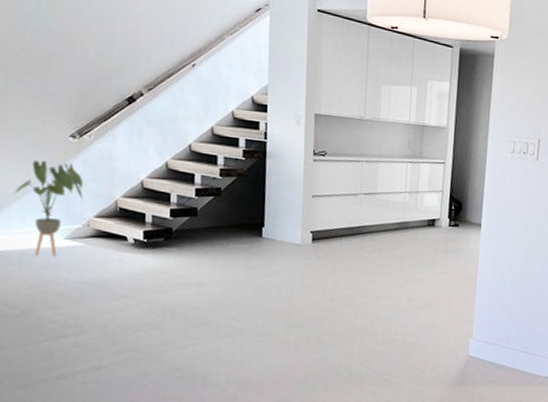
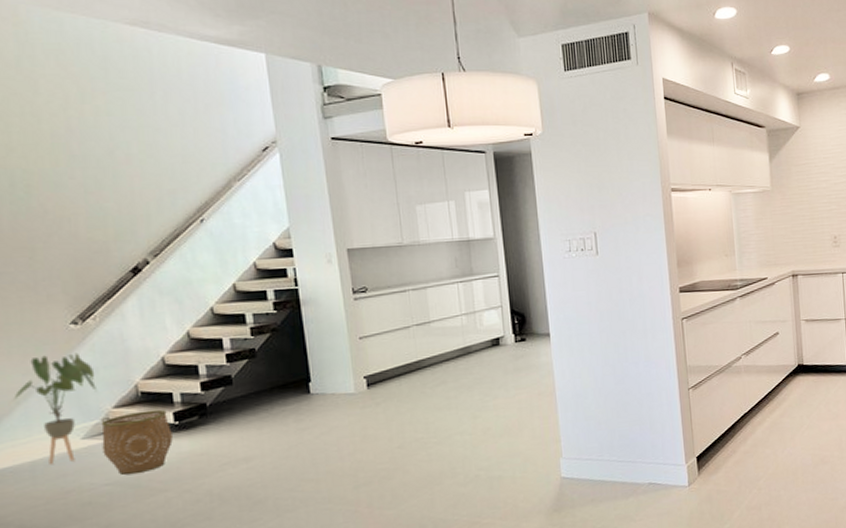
basket: none [80,224,140,278] -> present [101,409,173,475]

